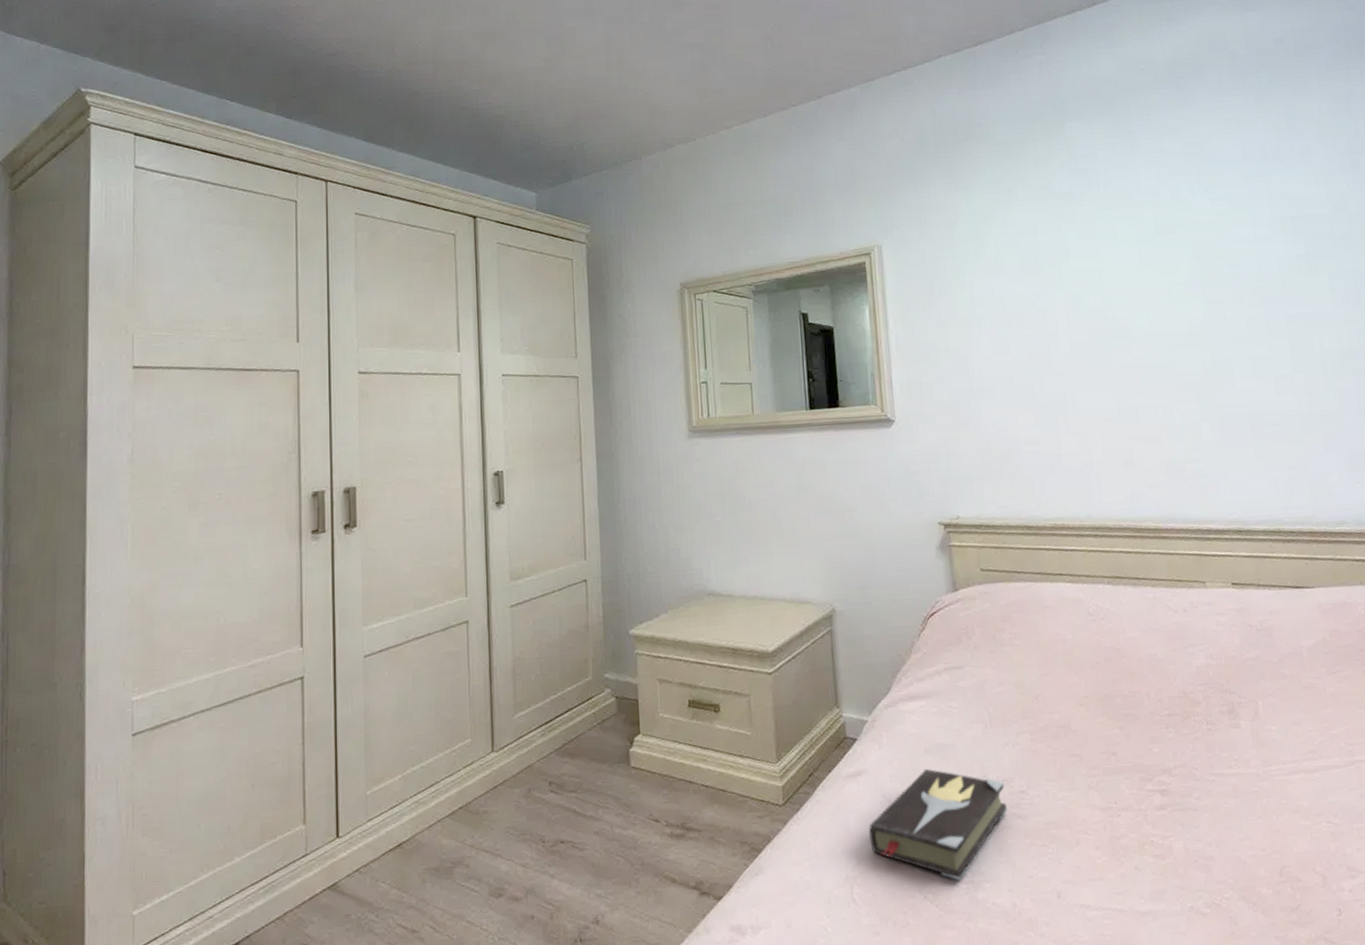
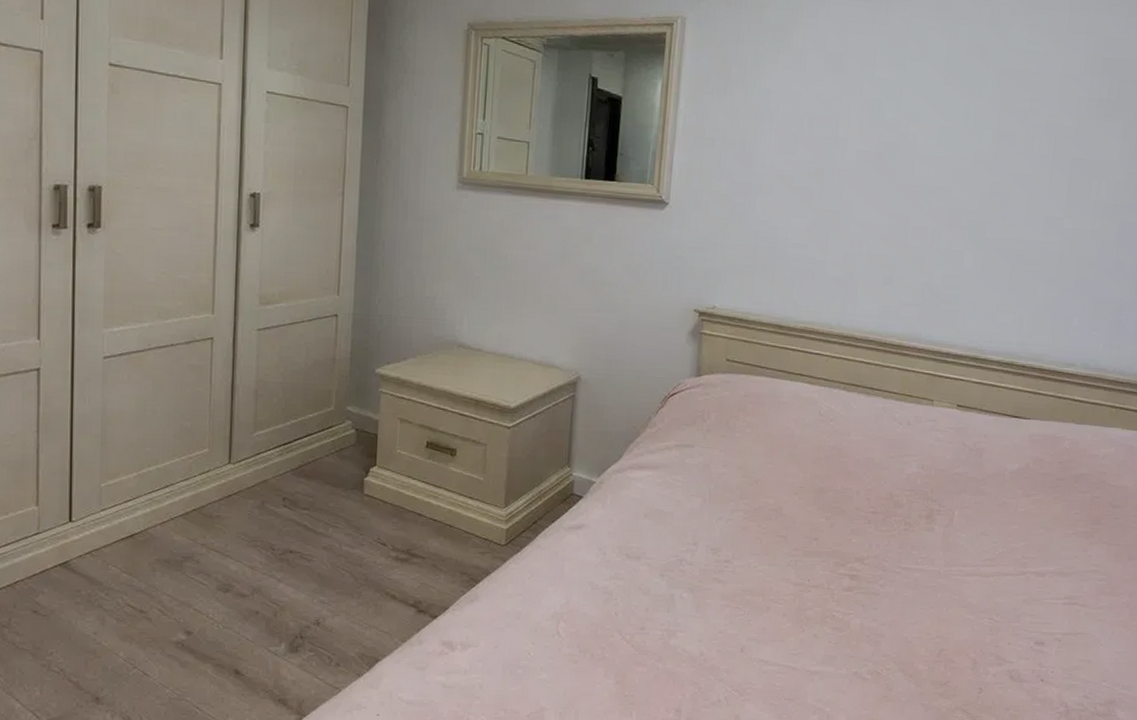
hardback book: present [869,769,1008,881] -> none [581,531,712,628]

